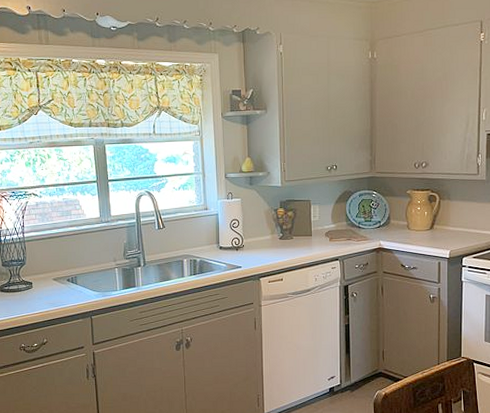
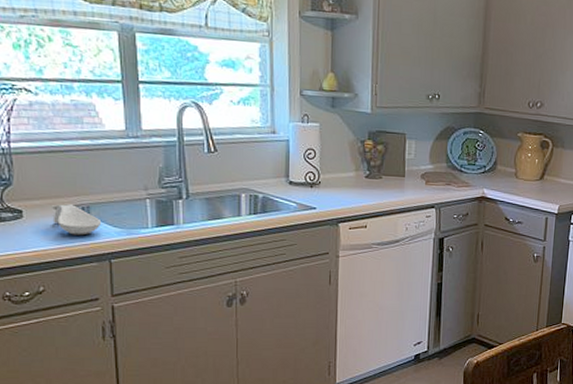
spoon rest: none [52,276,85,299] -> present [52,204,102,236]

